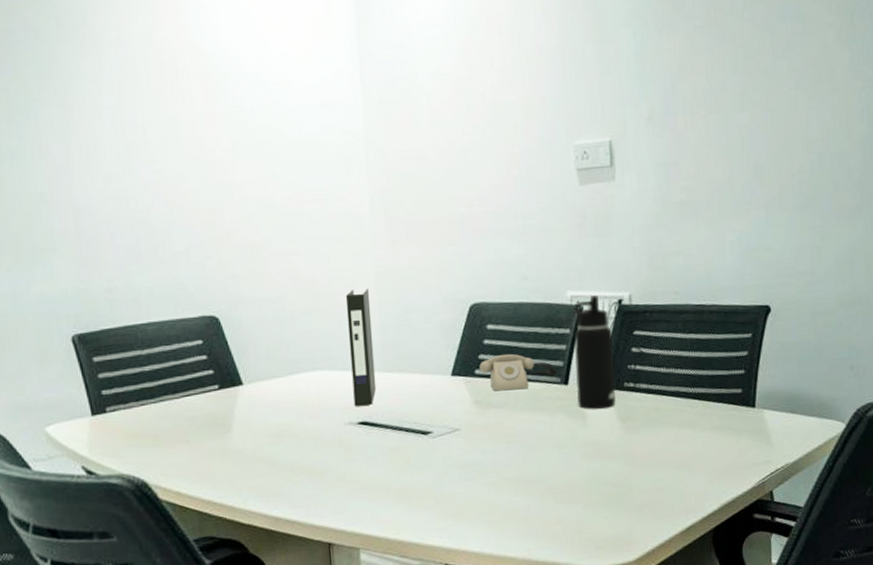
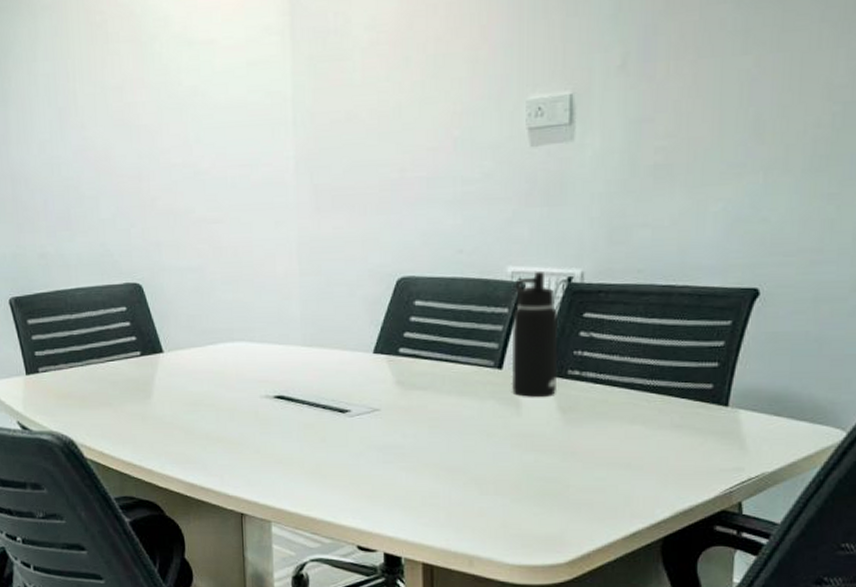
binder: present [345,288,377,406] -> none [266,259,294,379]
telephone: present [479,353,558,391] -> none [404,332,491,372]

